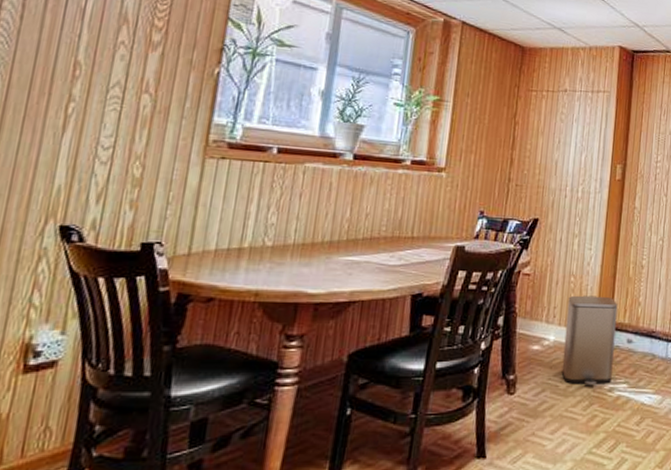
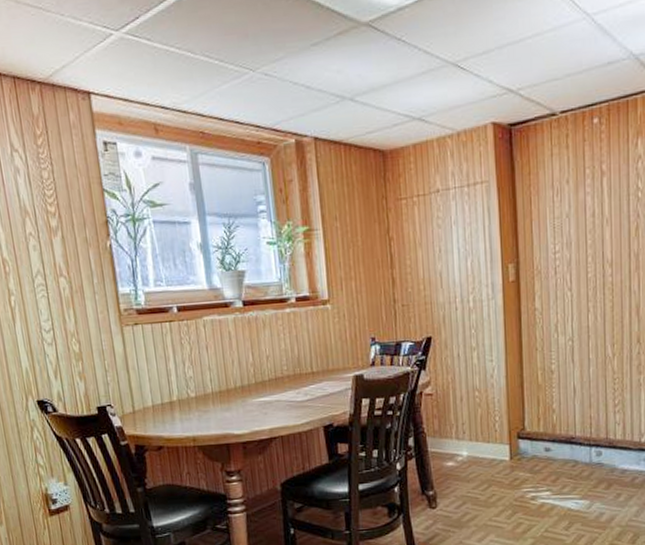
pedal bin: present [562,295,618,385] -> none [476,407,533,496]

